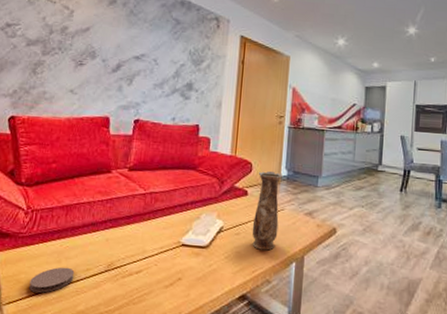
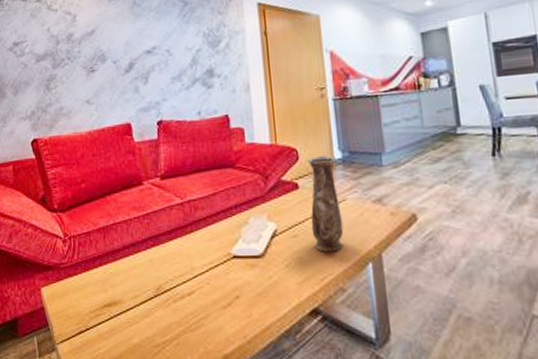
coaster: present [29,267,75,293] -> none [79,296,123,327]

